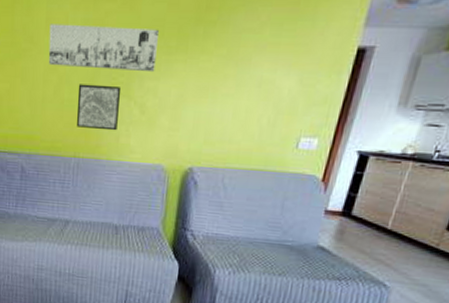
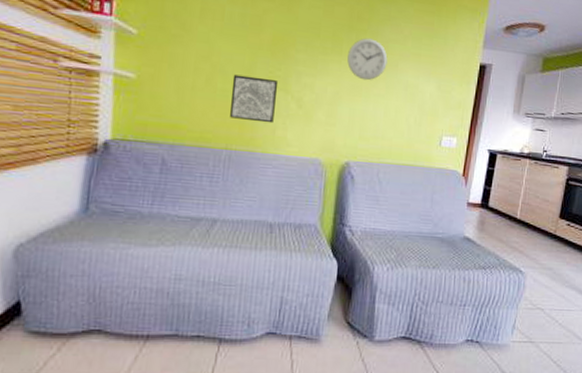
wall art: present [48,24,159,73] -> none [201,13,315,70]
wall clock: none [193,30,240,80] -> present [347,38,388,81]

